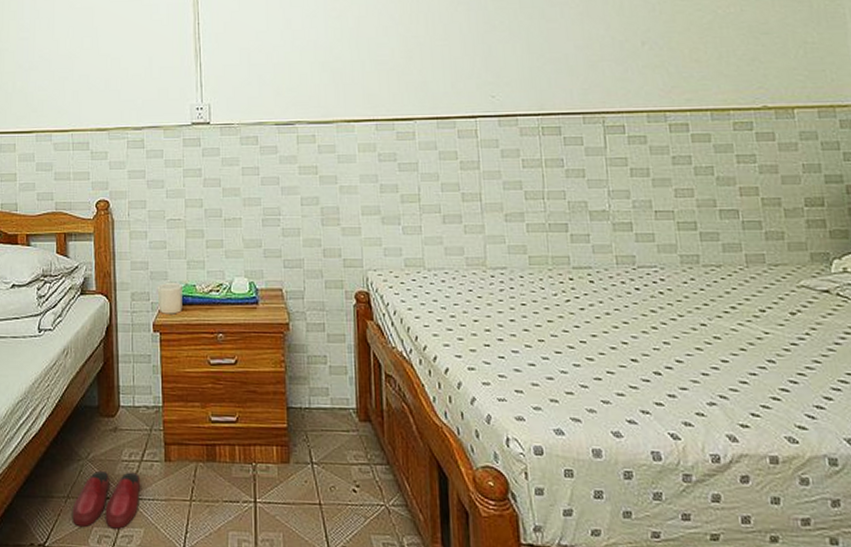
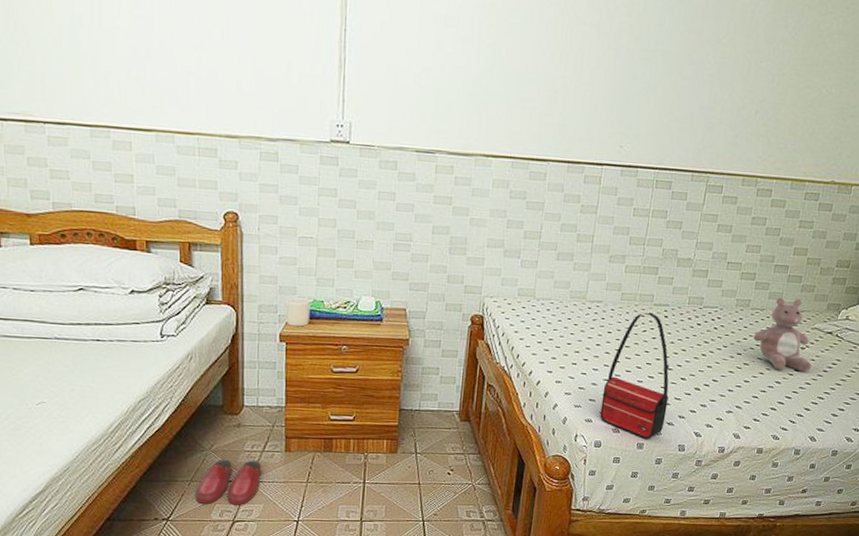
shoulder bag: none [530,279,624,444] -> present [600,313,669,439]
stuffed animal: none [716,250,814,346] -> present [753,298,812,372]

